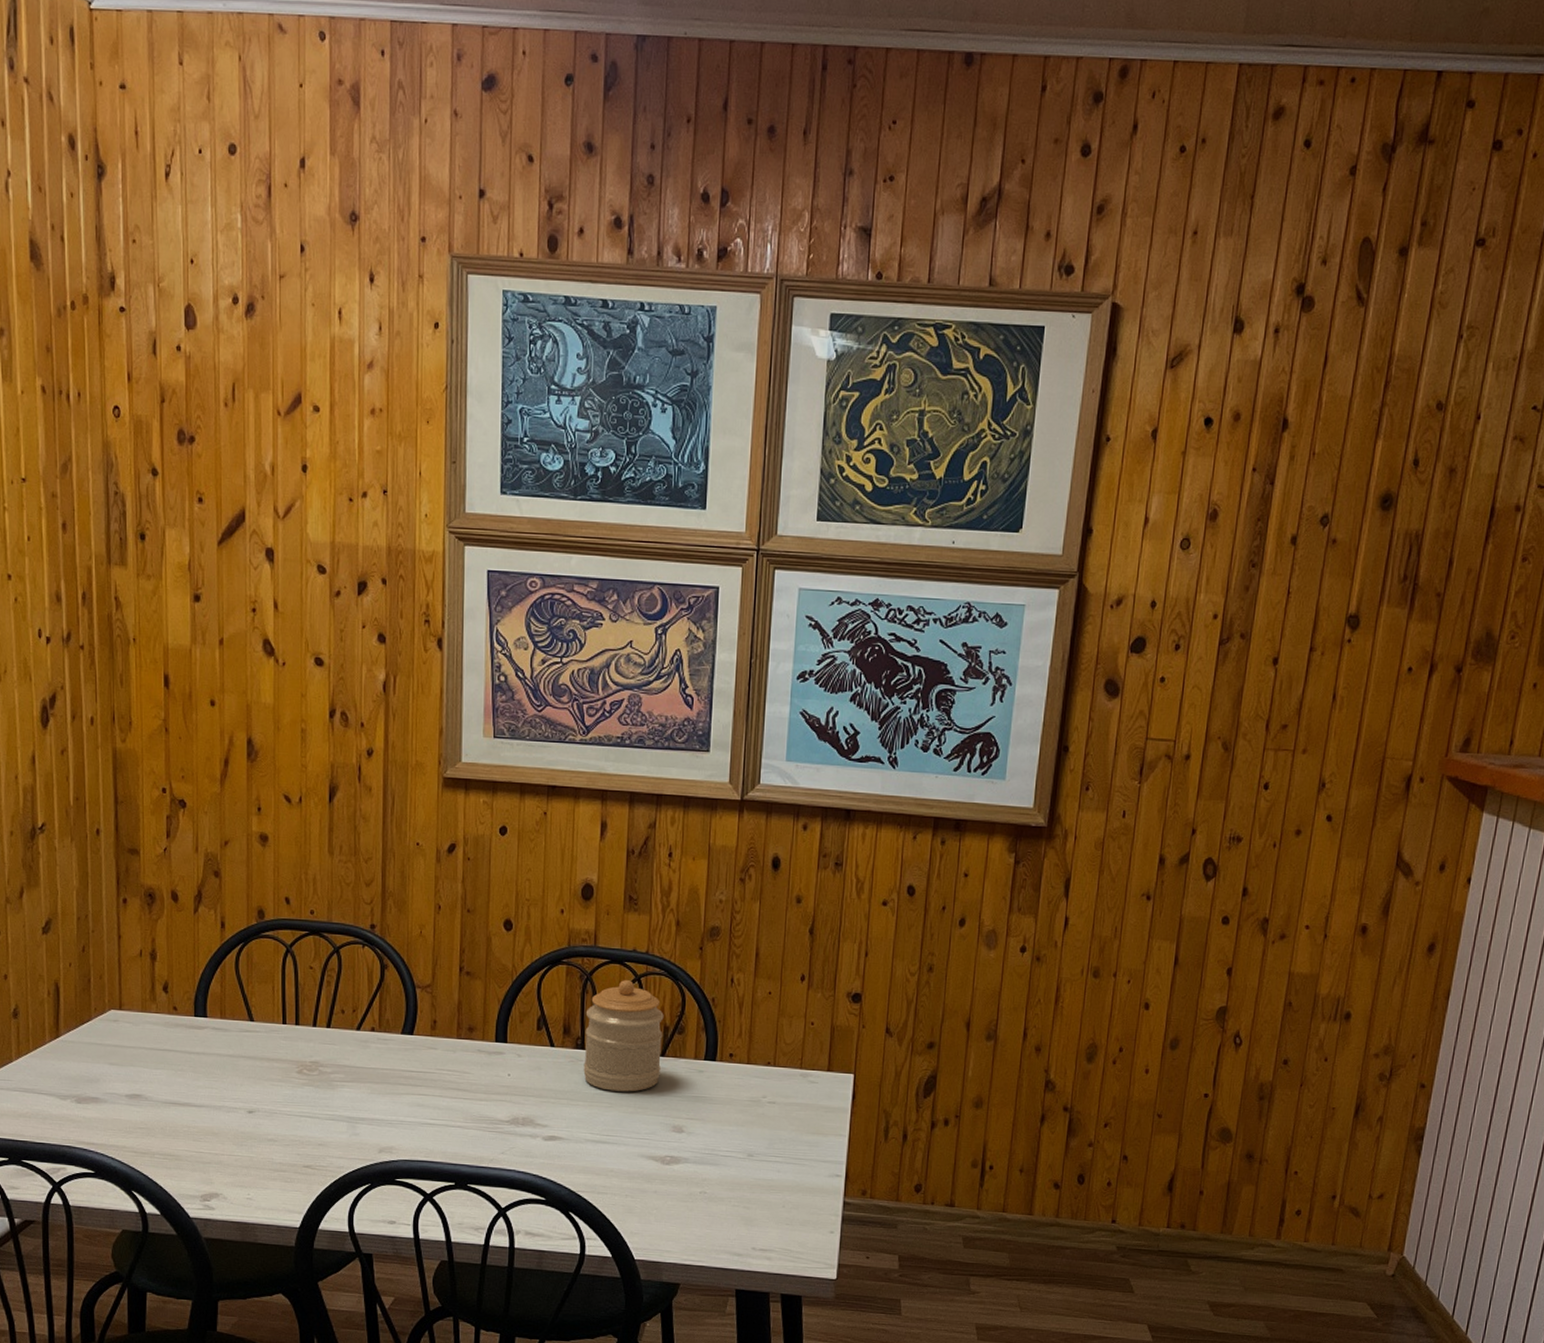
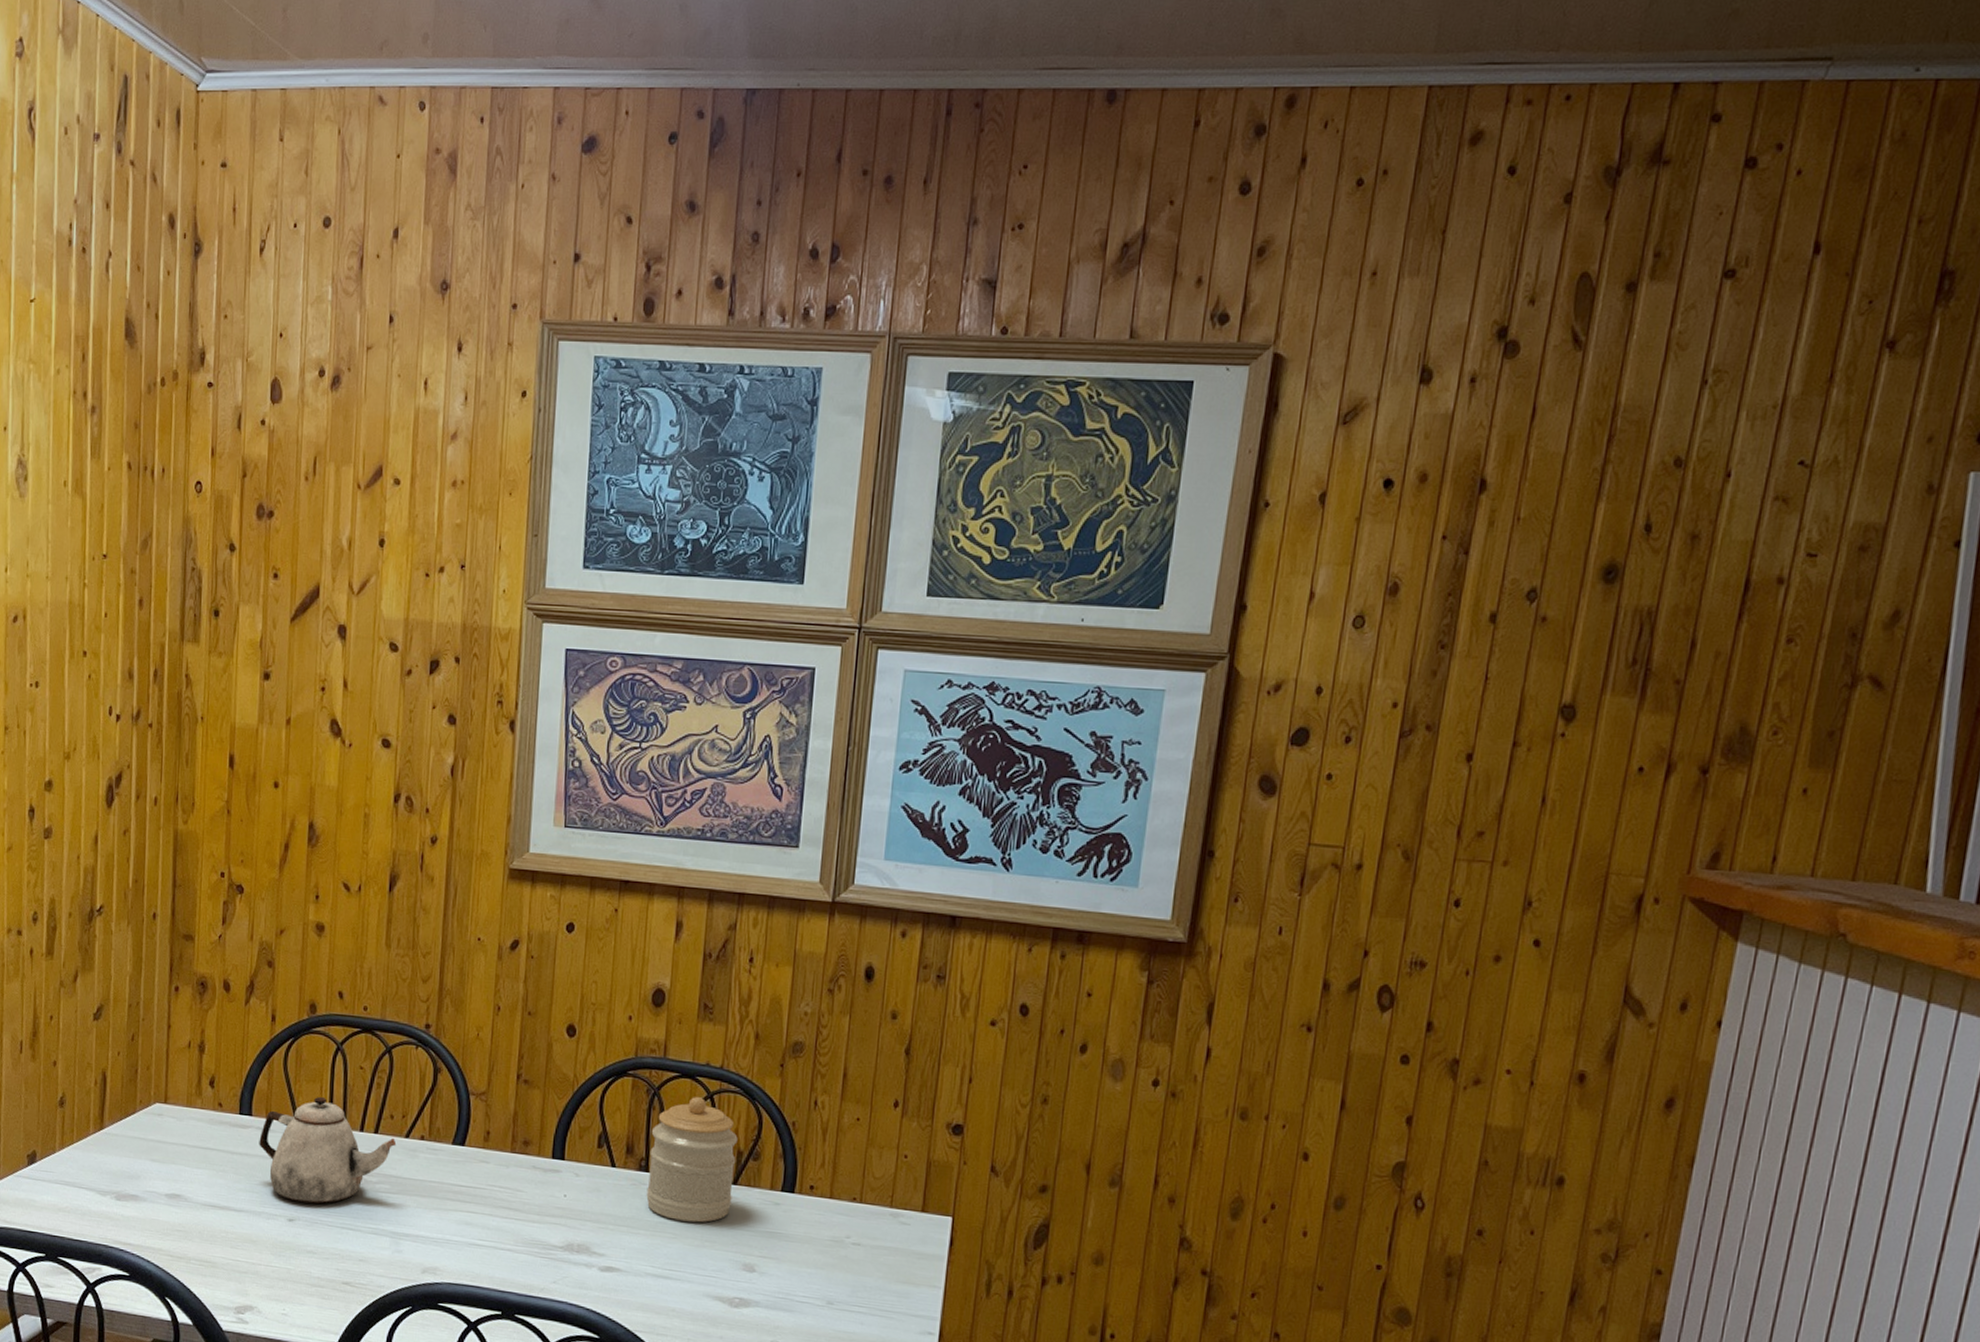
teapot: none [215,996,349,1096] -> present [259,1096,397,1204]

